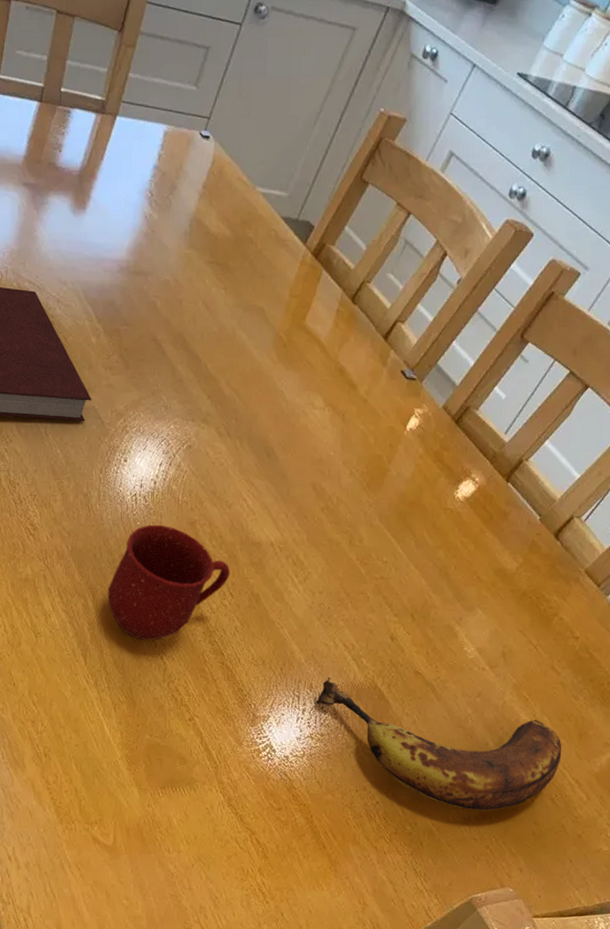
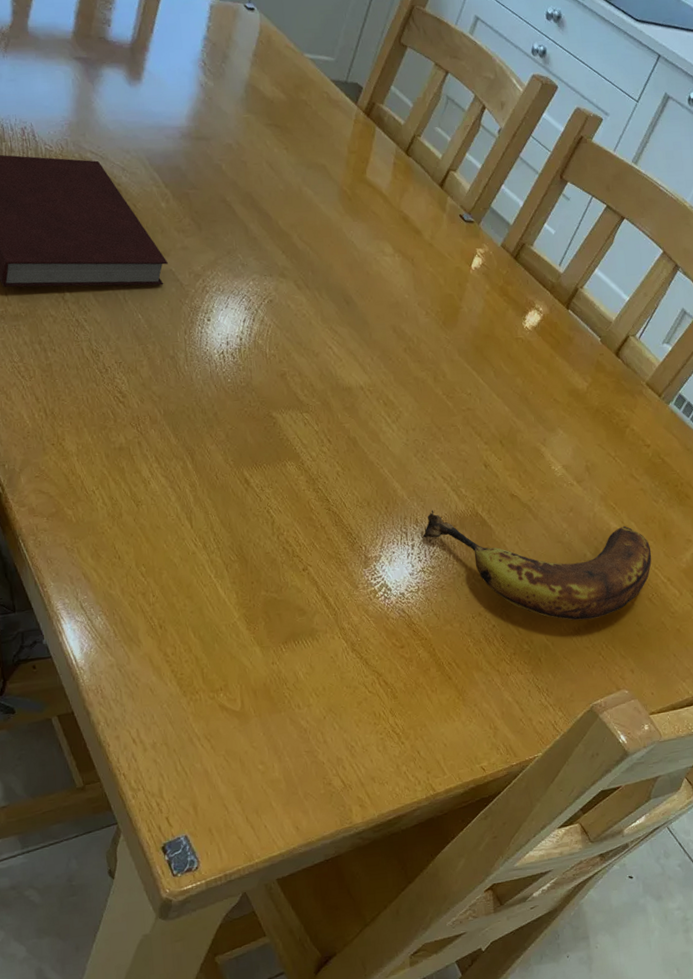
mug: present [107,524,230,641] -> none [206,379,326,496]

